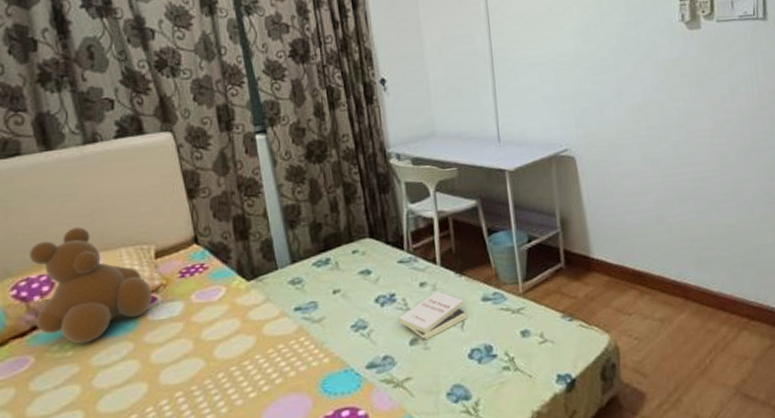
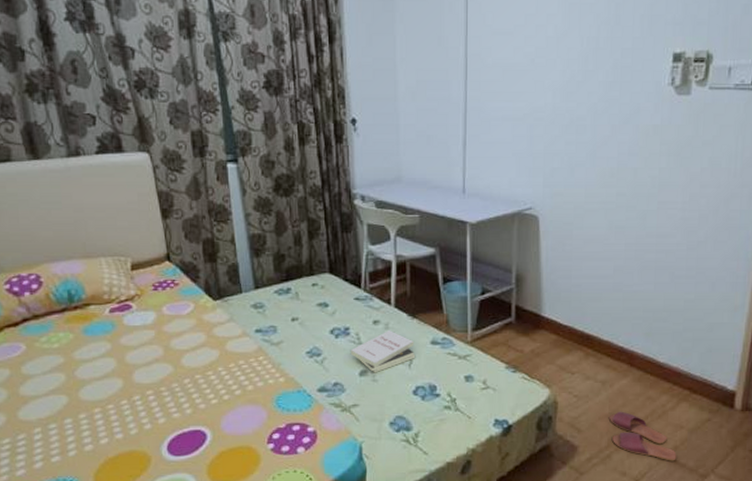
teddy bear: present [29,227,152,344] -> none [20,234,128,339]
slippers: none [672,348,747,397] -> present [608,411,677,461]

